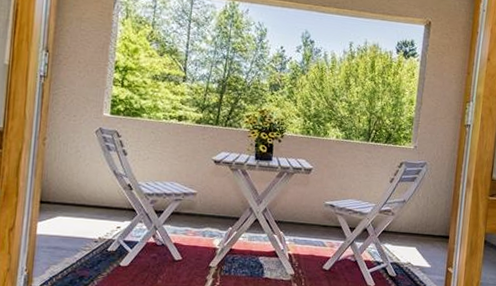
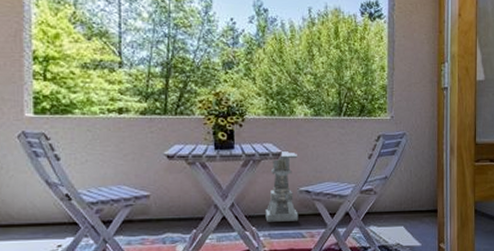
lantern: none [292,168,327,231] -> present [265,151,299,222]

